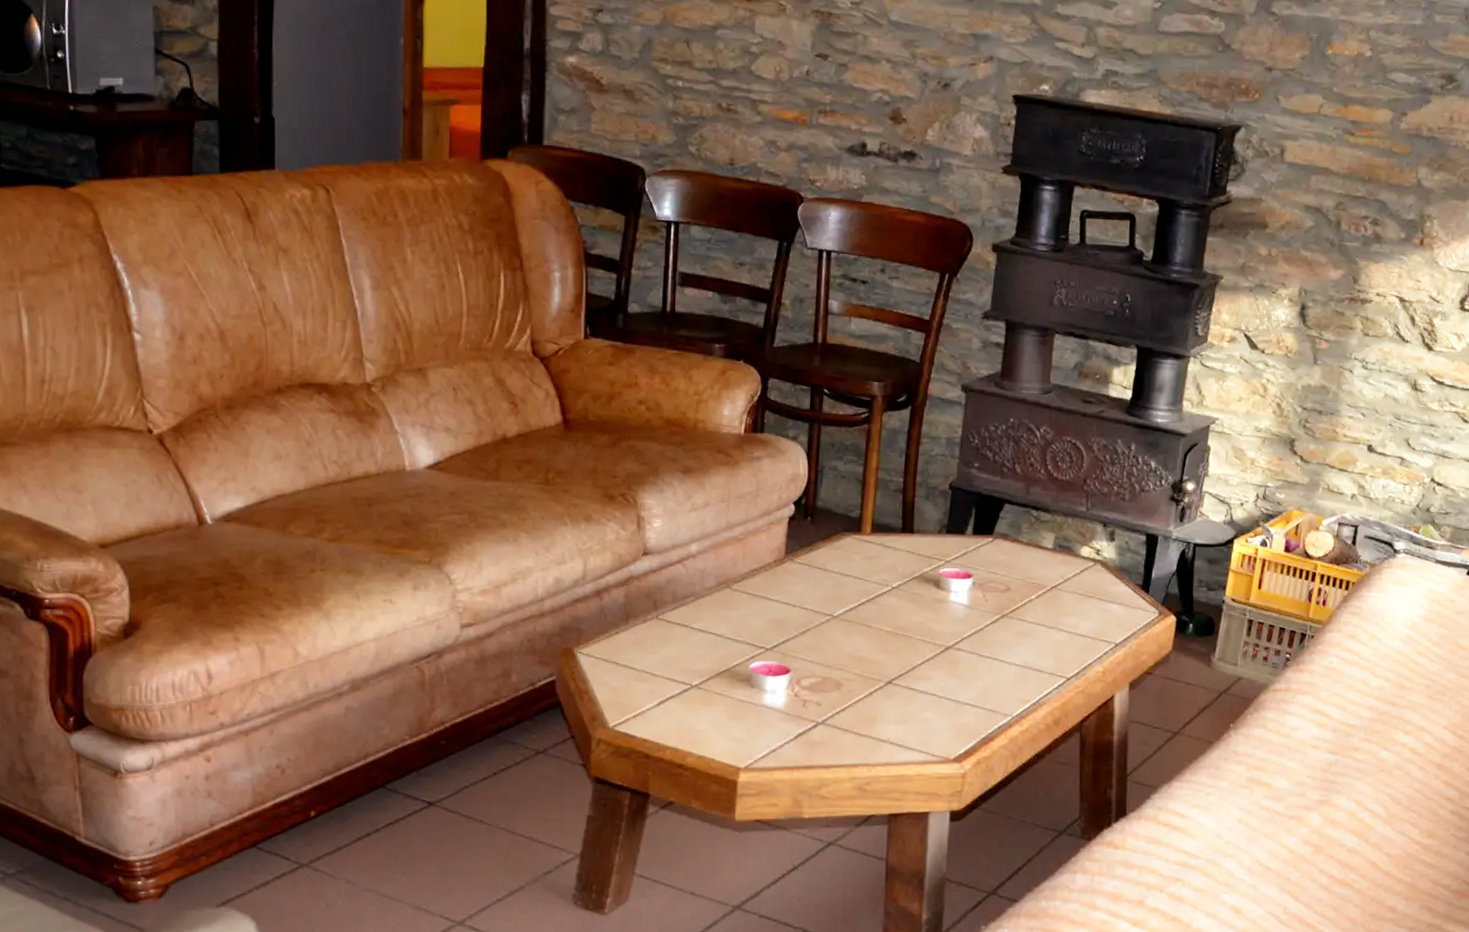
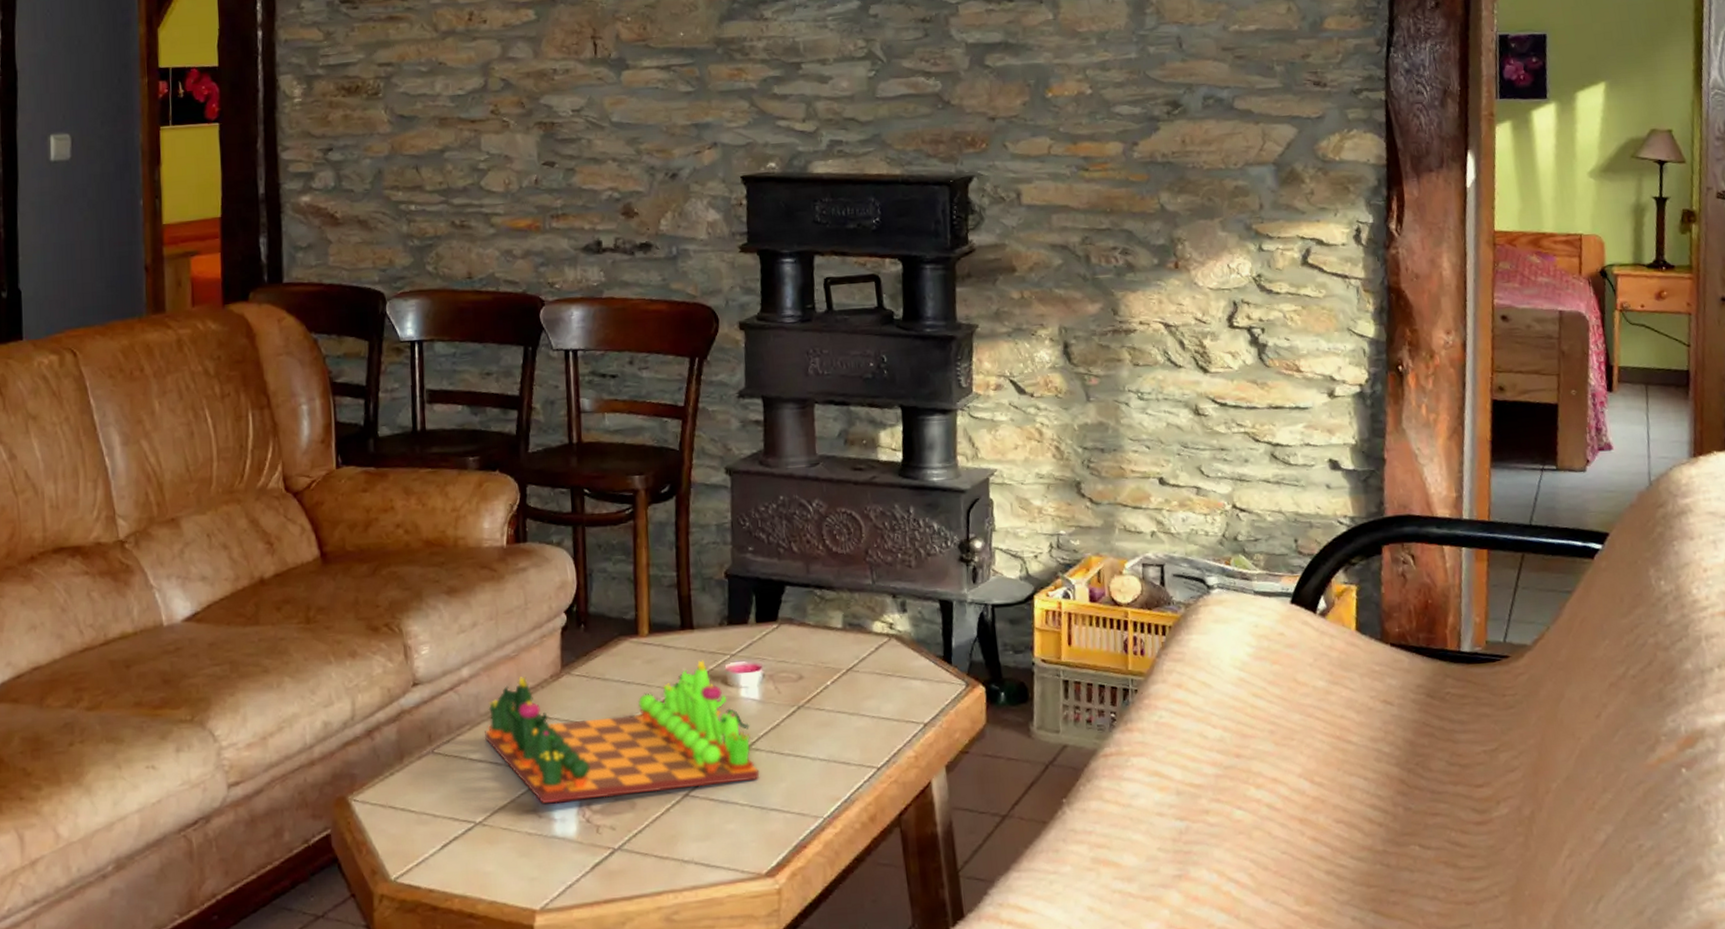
chess set: none [707,558,959,677] -> present [485,660,760,803]

